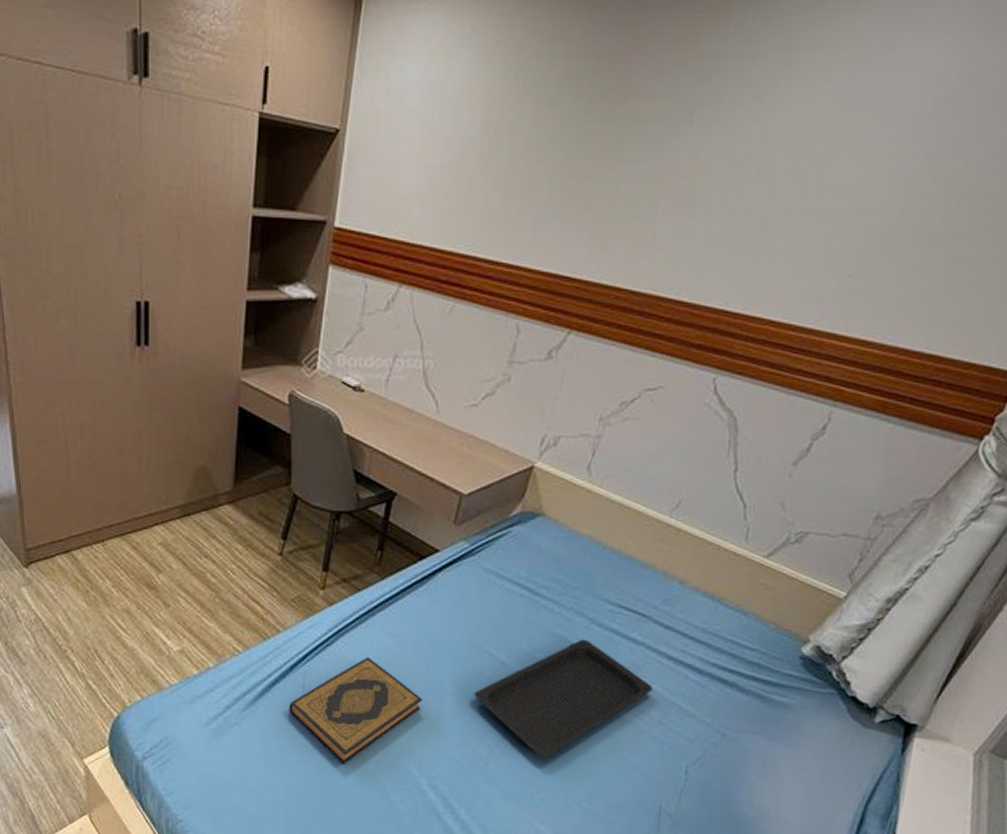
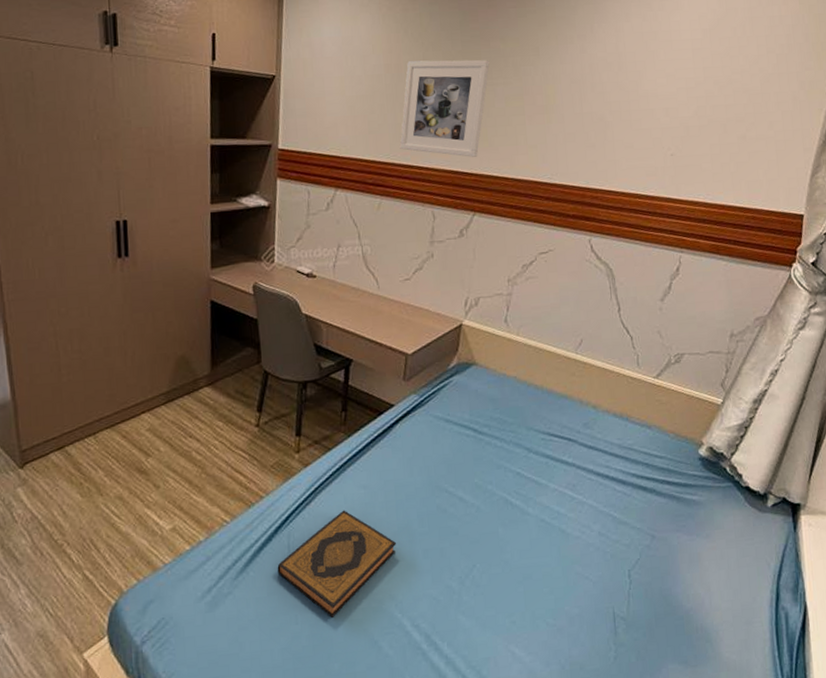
serving tray: present [474,639,653,758] -> none [441,467,589,582]
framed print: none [486,120,622,257] -> present [399,59,490,157]

